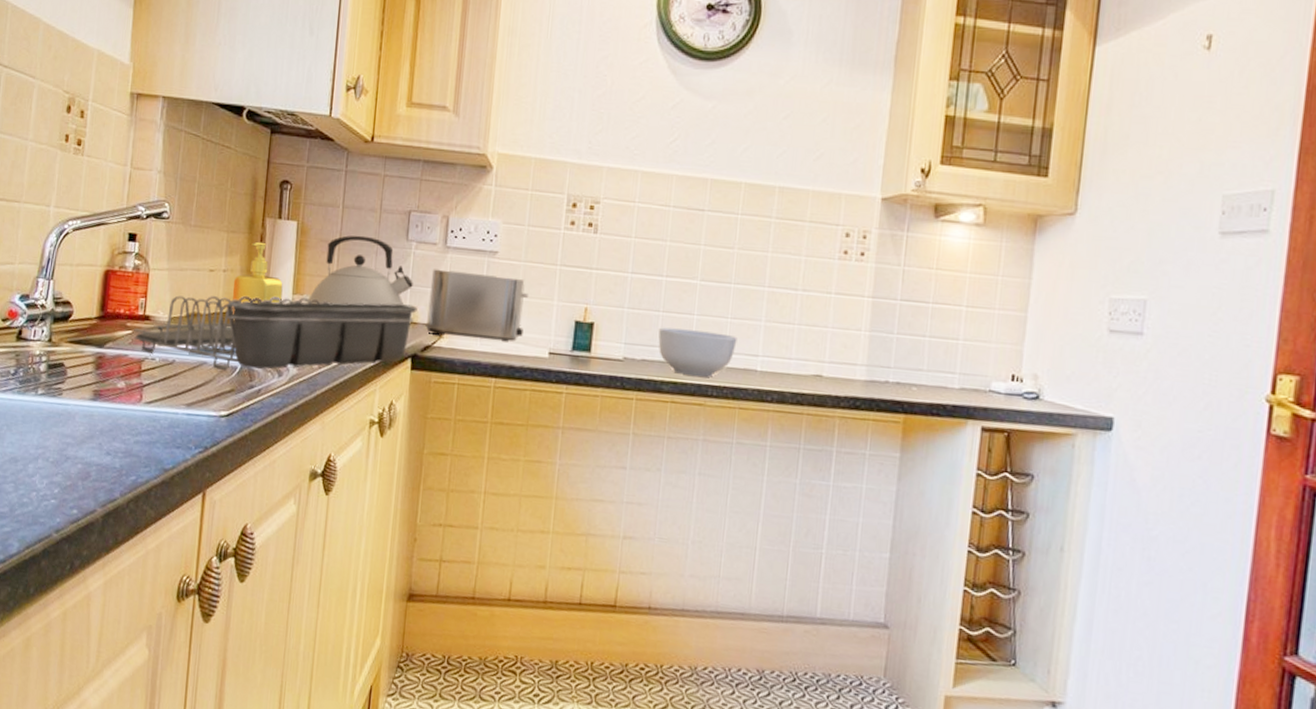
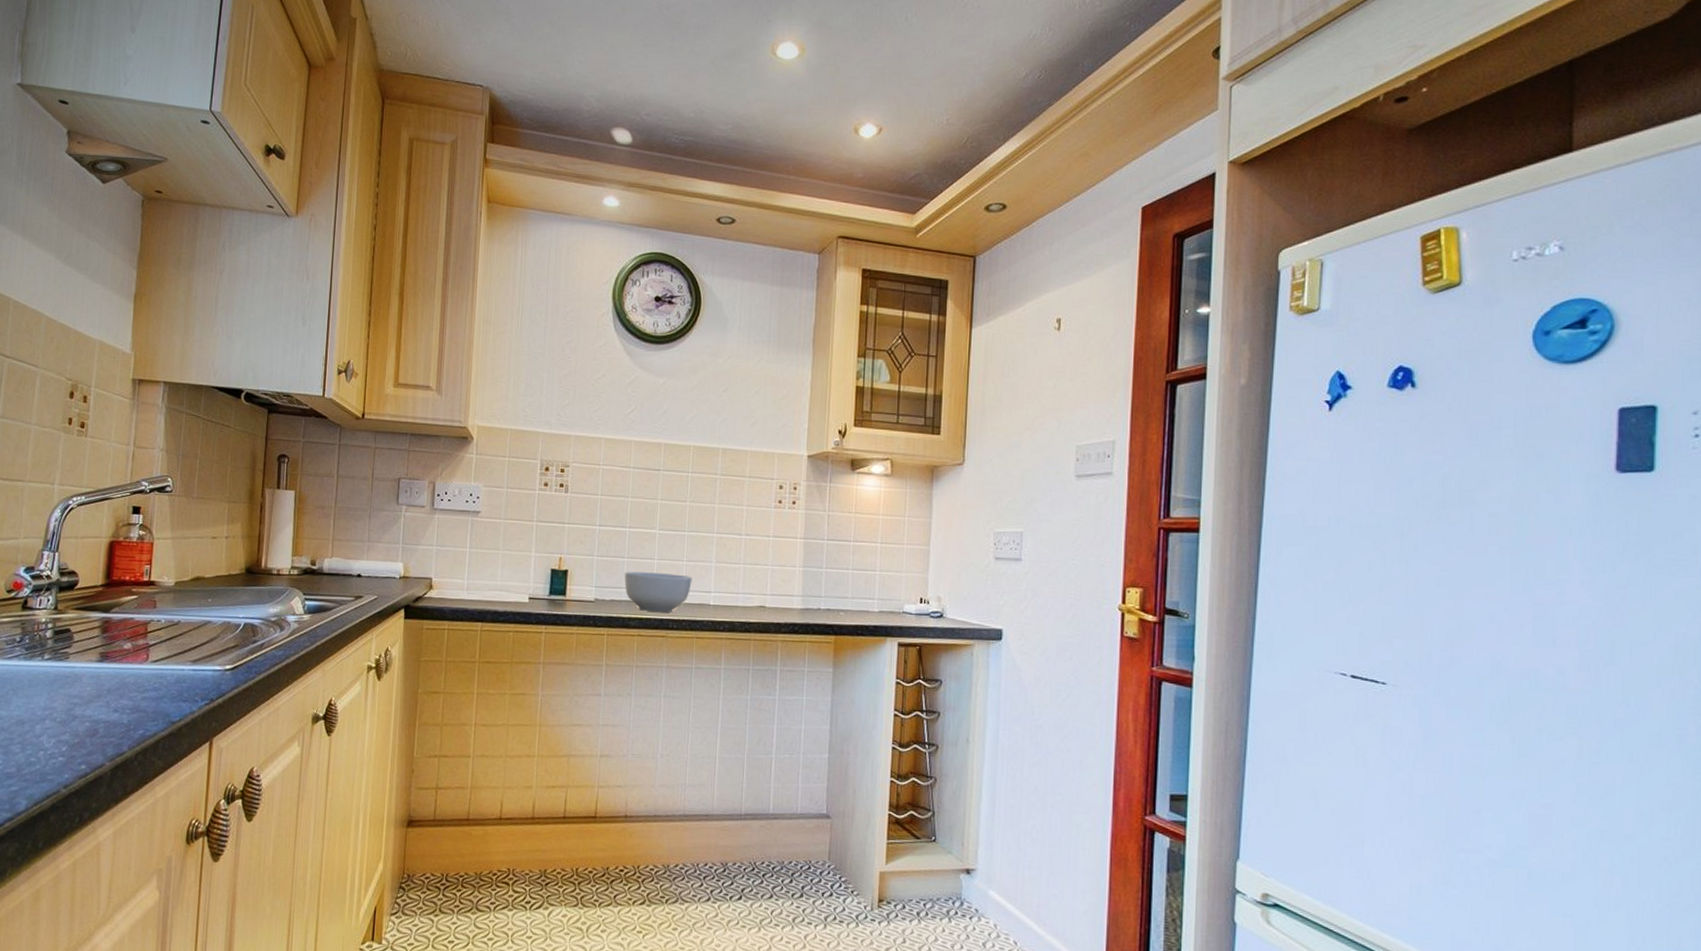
dish rack: present [134,295,418,371] -> none [139,558,409,629]
soap dispenser: present [232,241,283,323] -> none [234,510,283,584]
kettle: present [308,235,413,306] -> none [307,501,404,564]
toaster: present [425,269,529,342] -> none [416,528,510,590]

